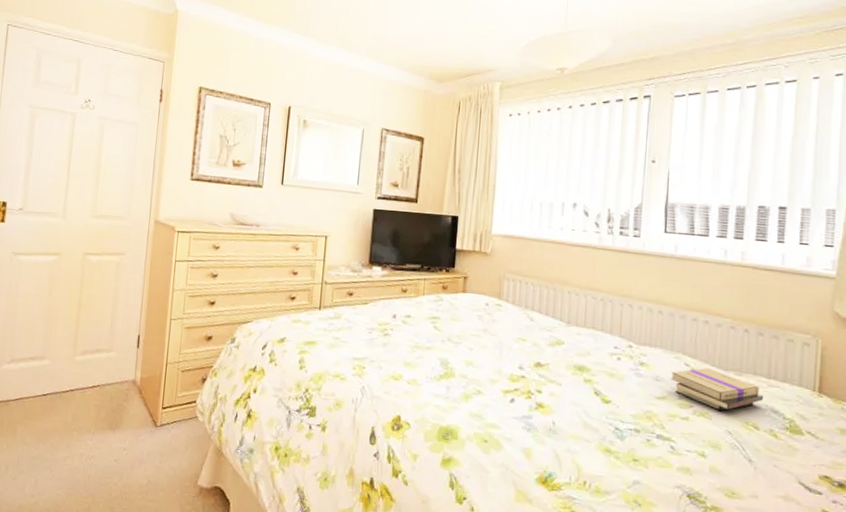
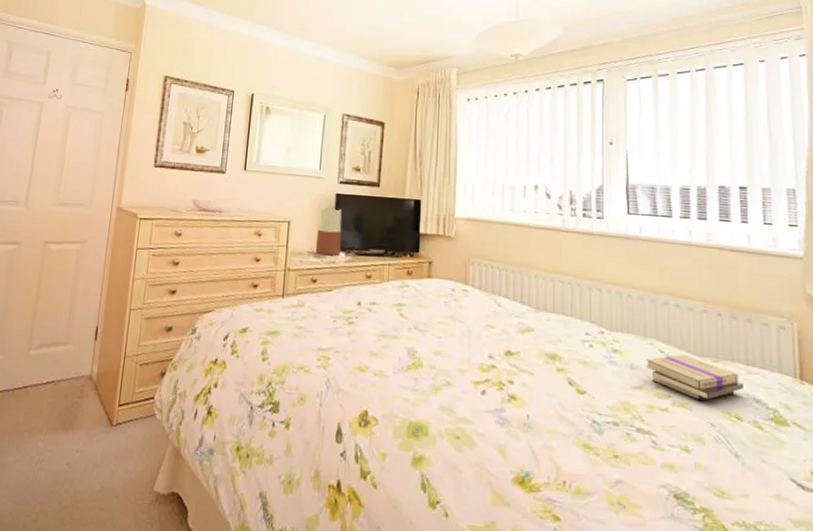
vase: none [352,223,380,270] -> present [315,208,343,256]

